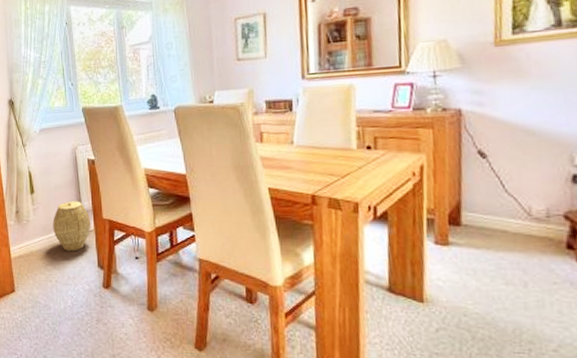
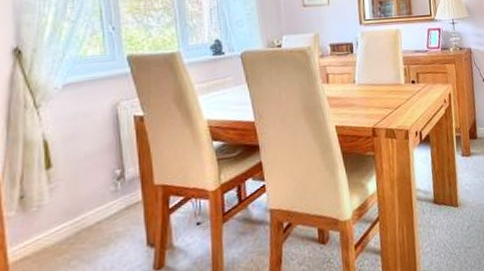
woven basket: present [53,201,91,251] -> none [81,168,138,236]

